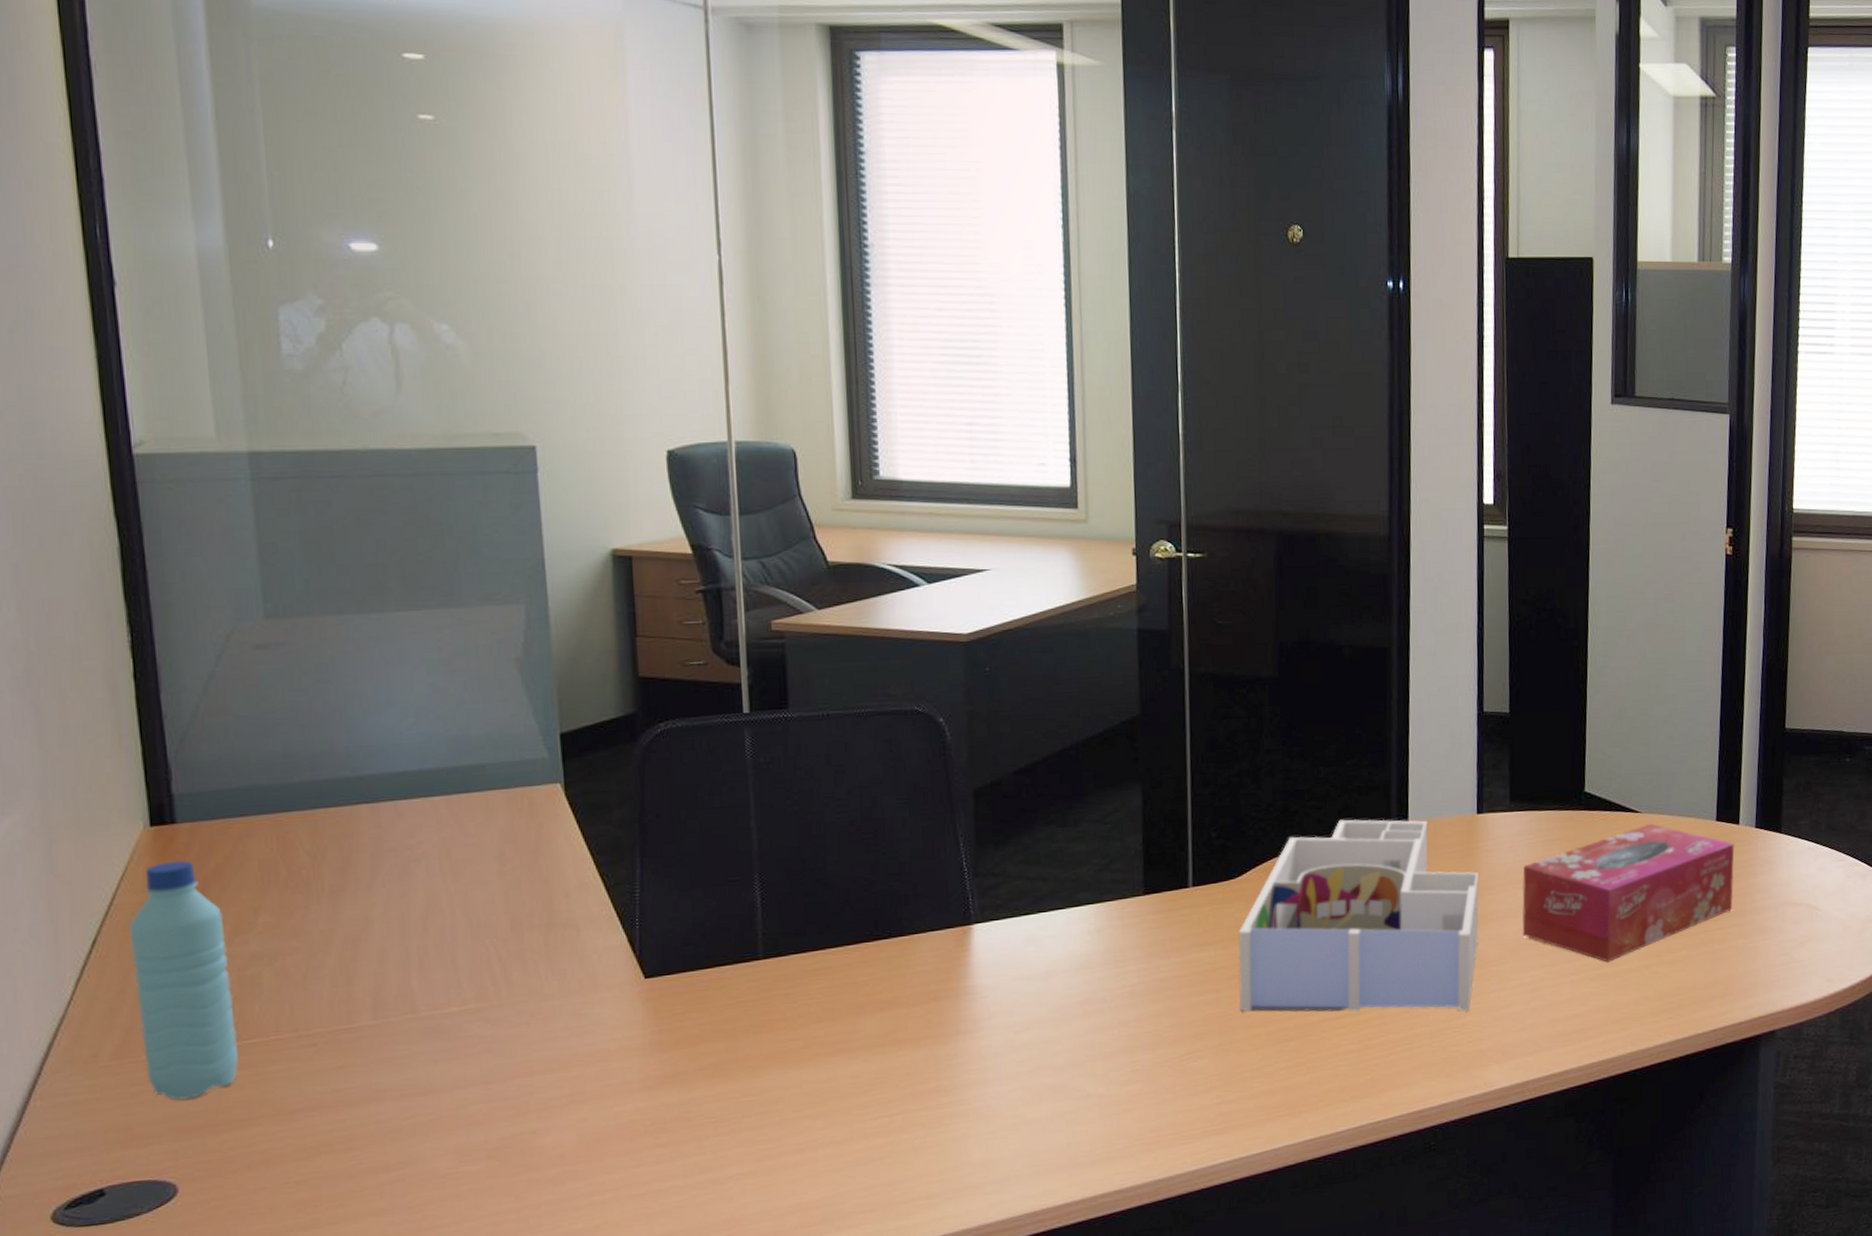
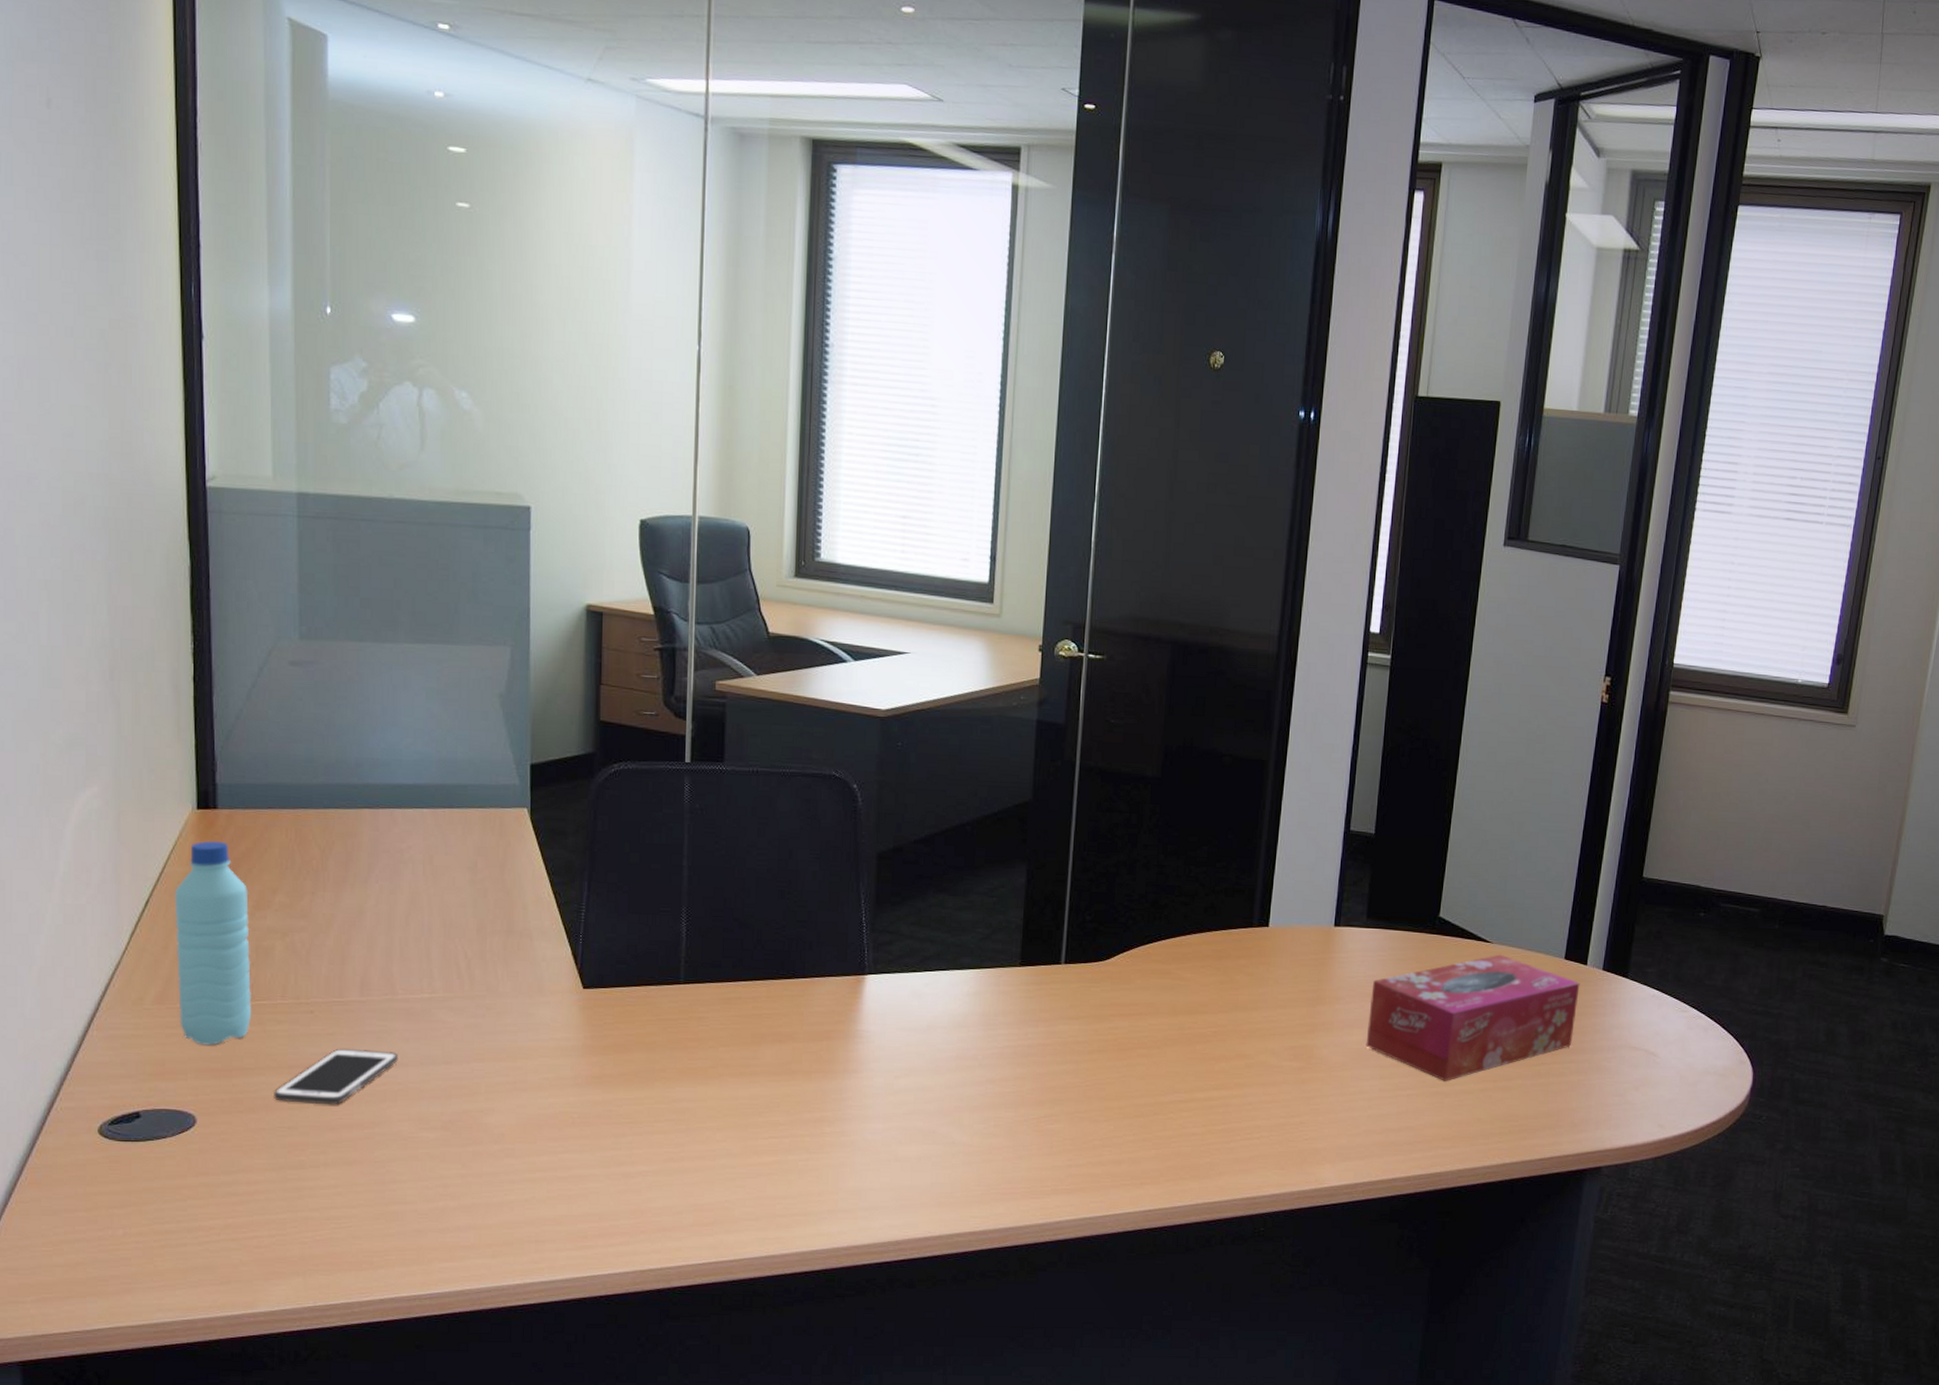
cell phone: none [274,1078,427,1153] -> present [274,1048,398,1105]
desk organizer: present [1238,819,1480,1012] -> none [1097,917,1331,1110]

